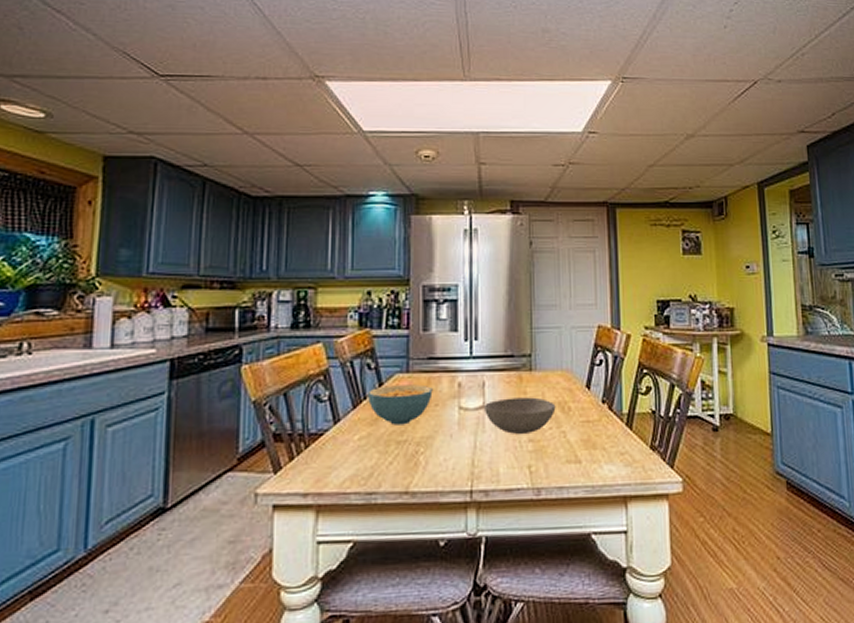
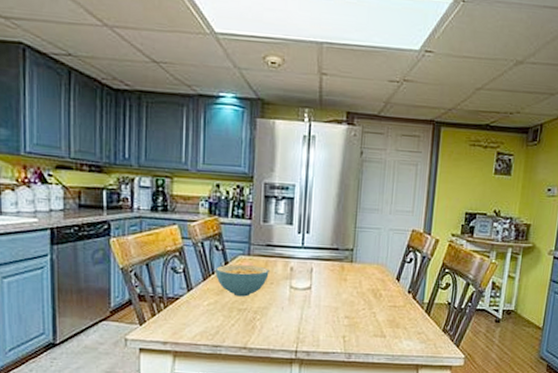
bowl: present [485,397,556,435] -> none [311,282,370,313]

